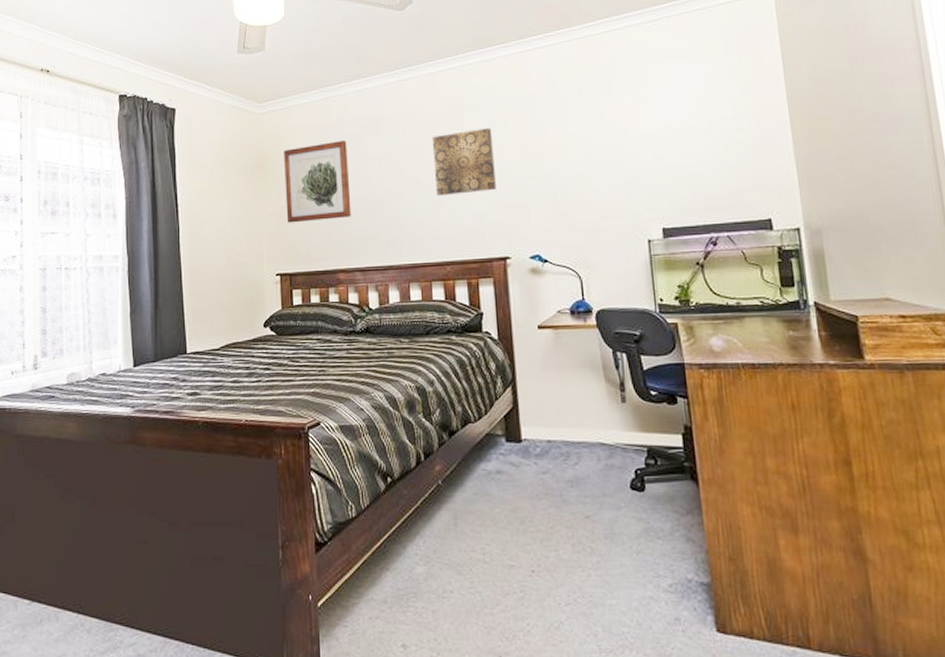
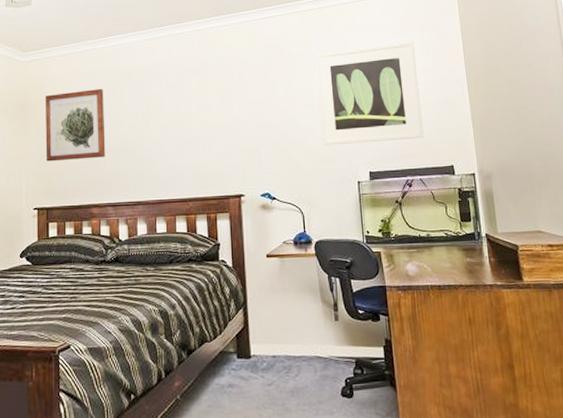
wall art: present [432,128,496,196] -> none [179,83,234,140]
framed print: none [593,68,732,198] -> present [315,42,424,146]

